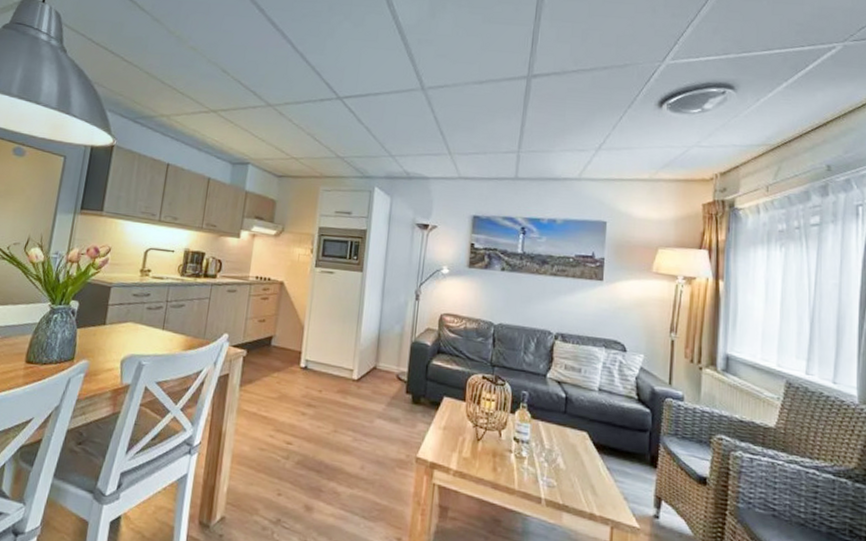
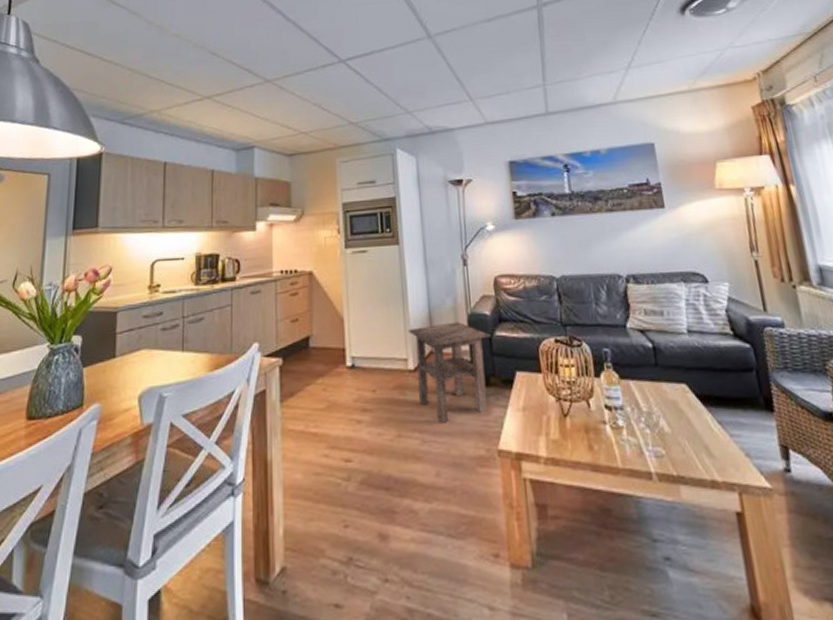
side table: none [357,345,428,428] -> present [407,322,491,423]

